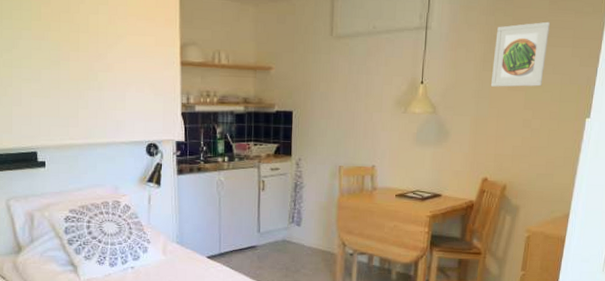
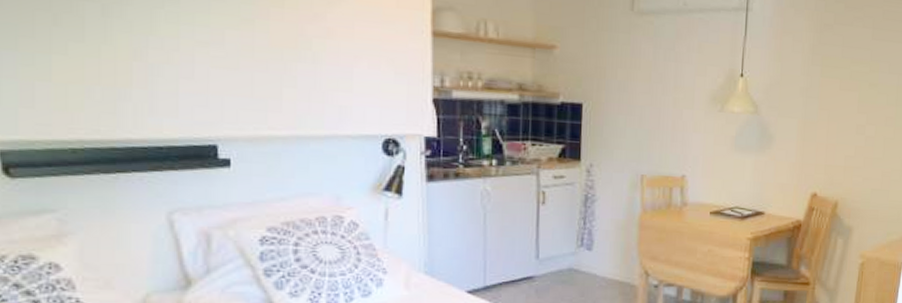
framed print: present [490,21,551,87] -> none [820,11,886,87]

